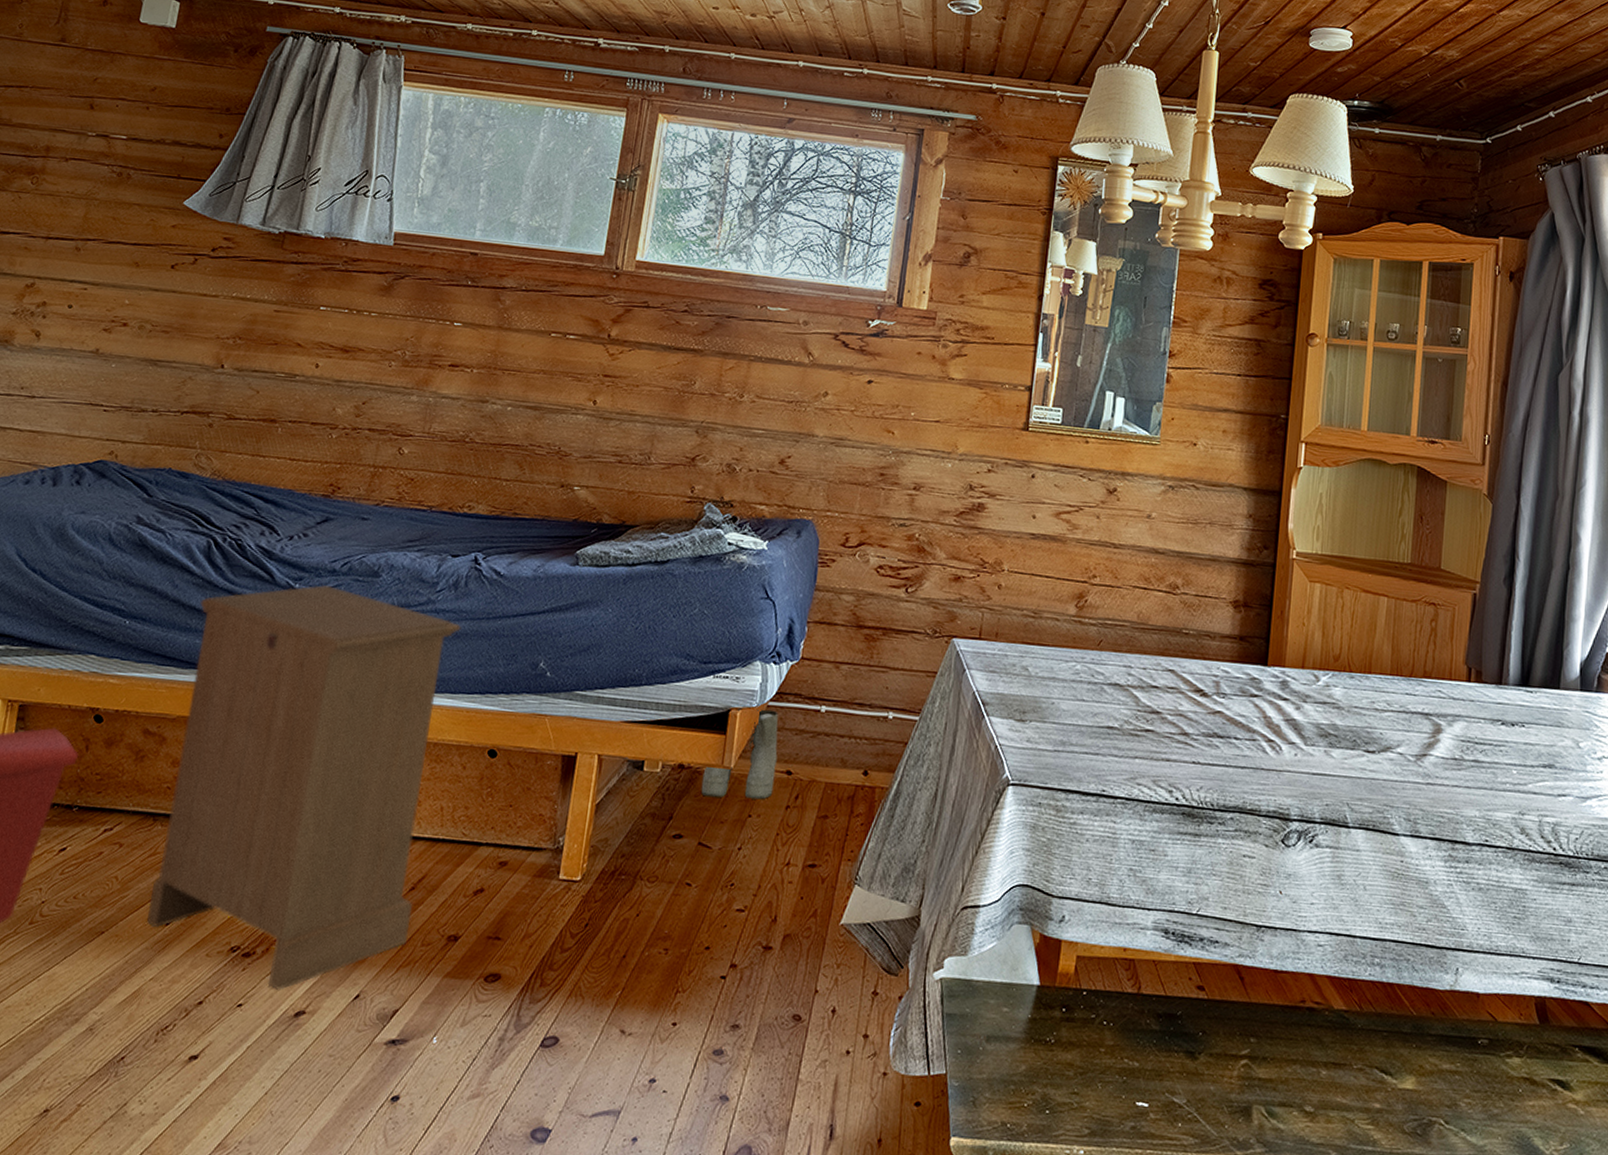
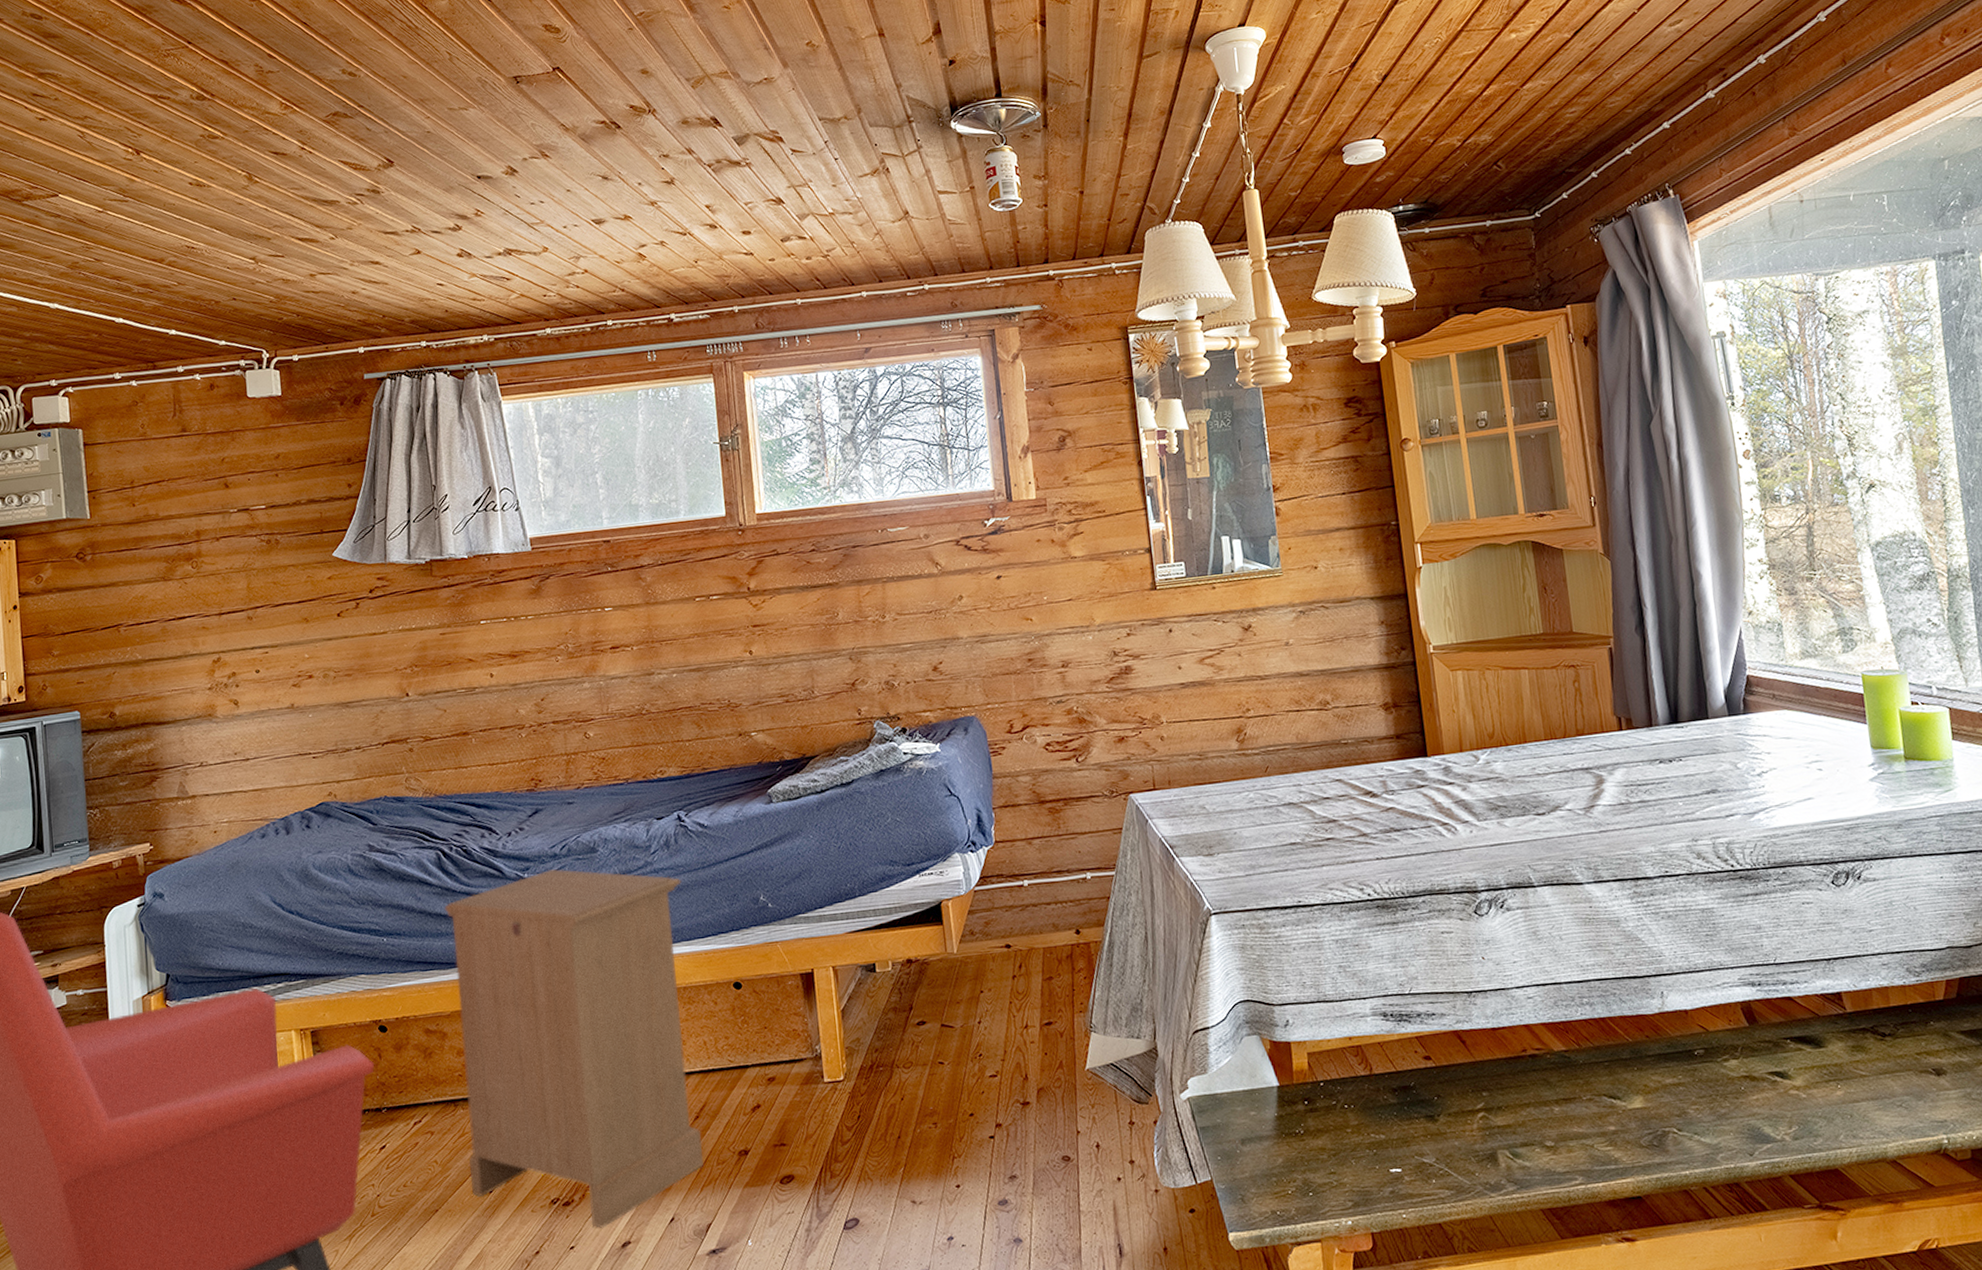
boots: present [701,709,779,800] -> none [930,893,998,983]

